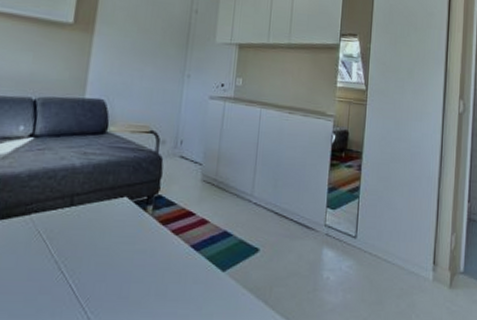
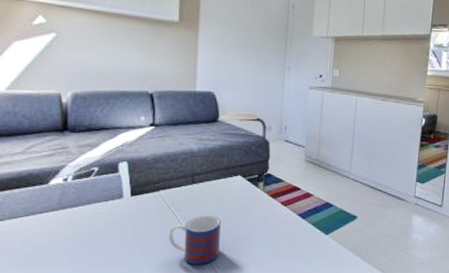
mug: none [35,245,100,309] -> present [169,215,221,265]

